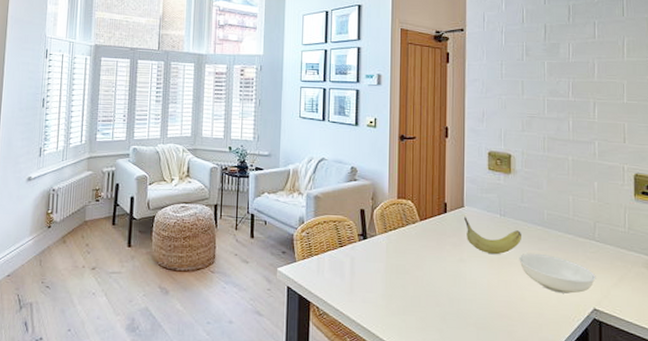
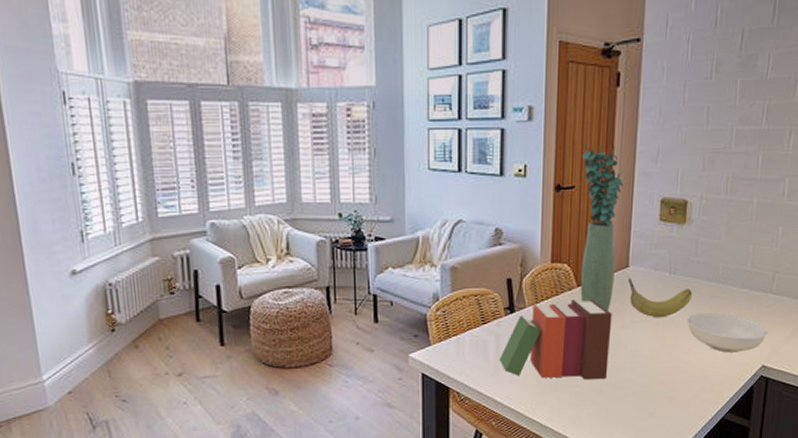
books: none [353,232,451,308] -> present [498,299,612,380]
vase: none [420,103,456,245] -> present [580,142,623,311]

